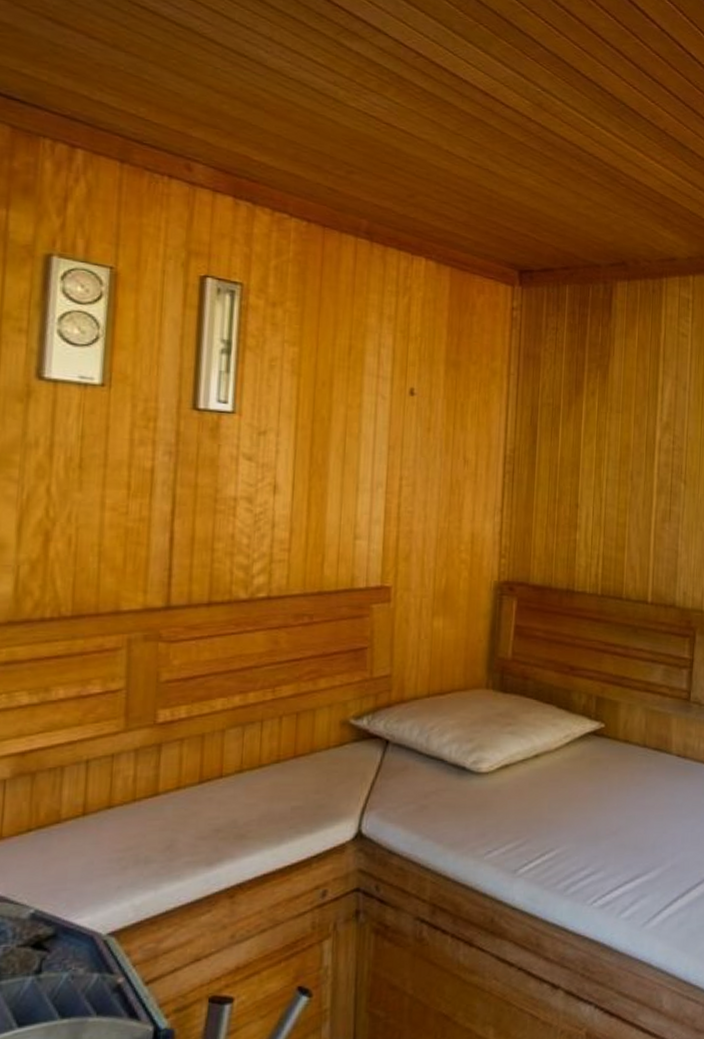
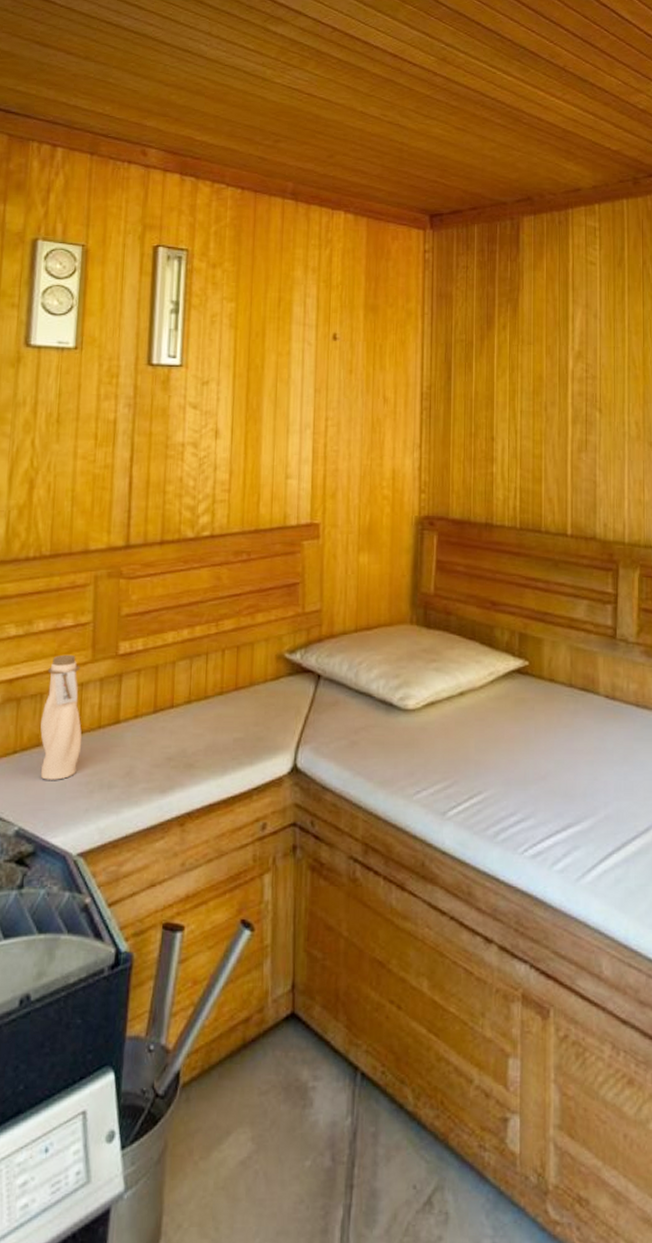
water bottle: none [61,724,113,858] -> present [40,654,82,780]

